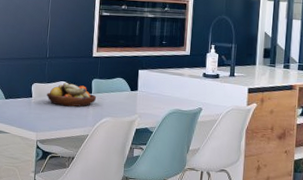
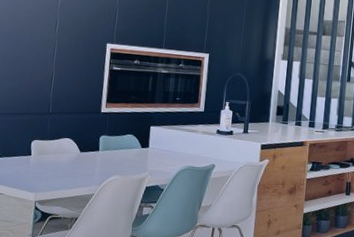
fruit bowl: present [47,83,97,107] -> none [48,139,105,165]

